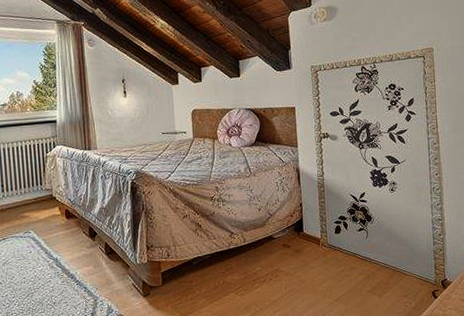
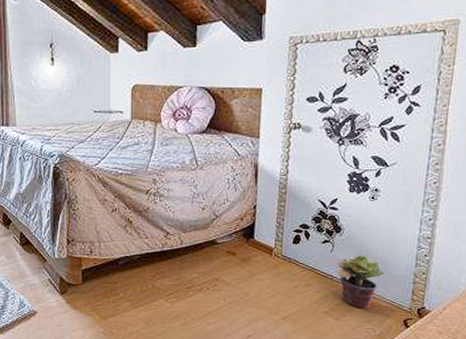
potted plant: none [373,237,411,285] -> present [336,253,385,309]

